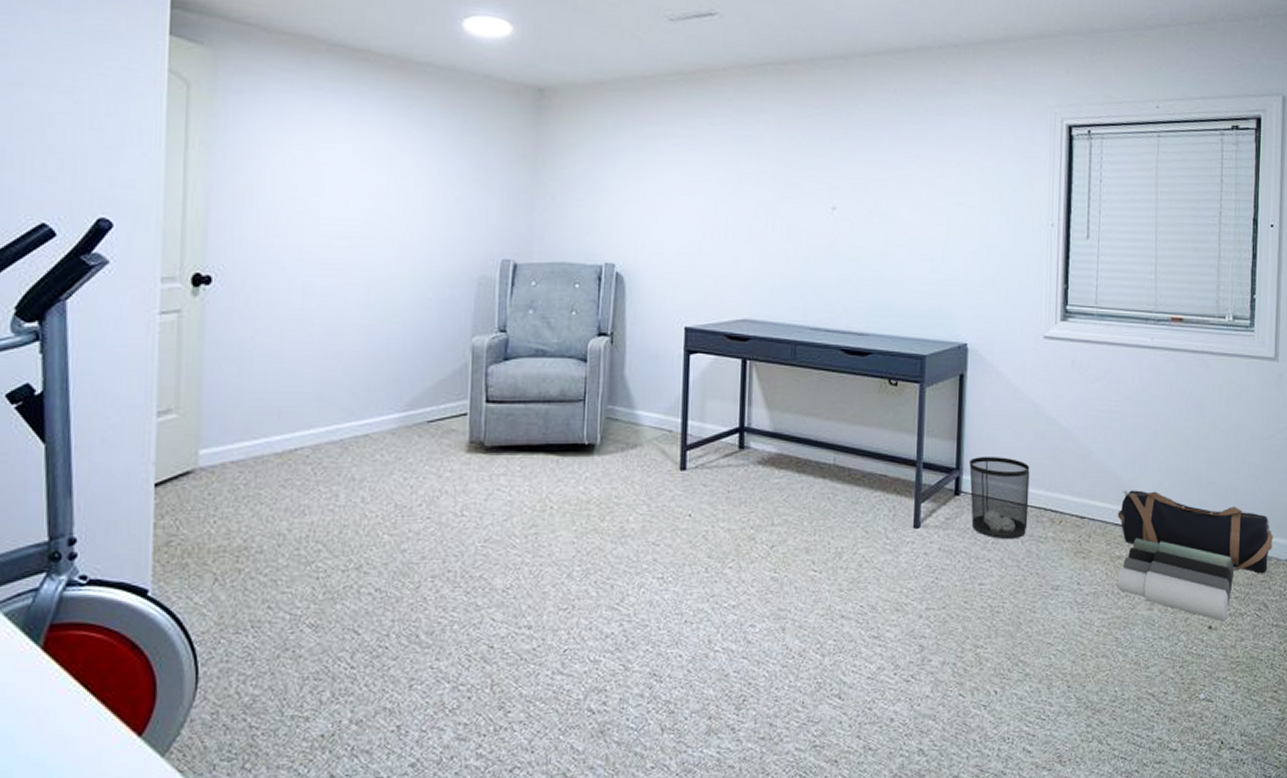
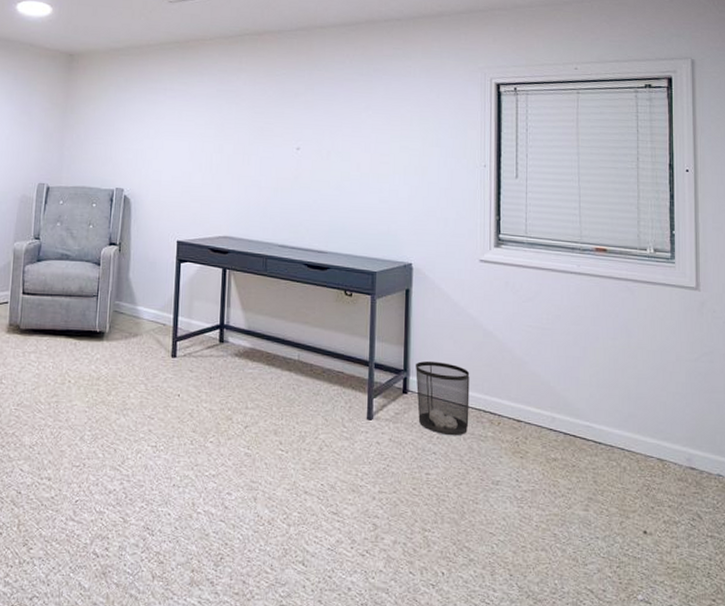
duffel bag: present [1117,490,1274,574] -> none [551,399,704,486]
foam roller: present [1117,537,1234,622] -> none [553,443,666,528]

